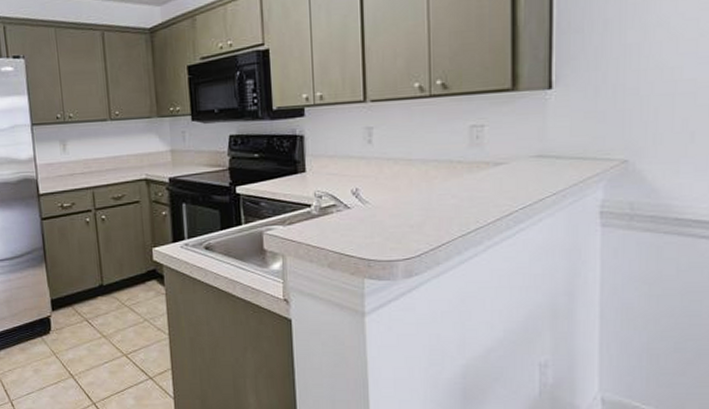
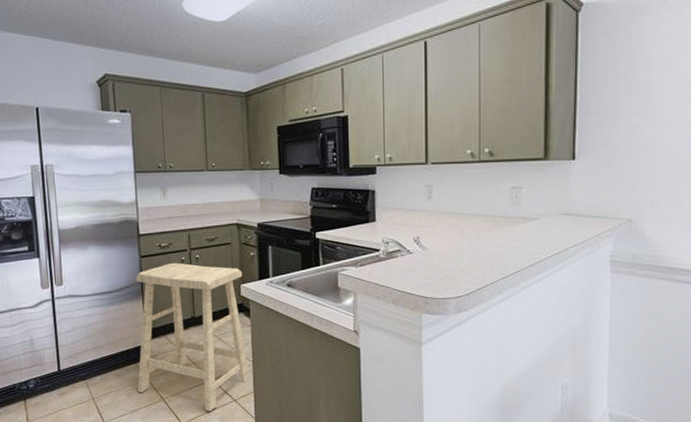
stool: none [37,224,166,391] -> present [136,262,250,412]

